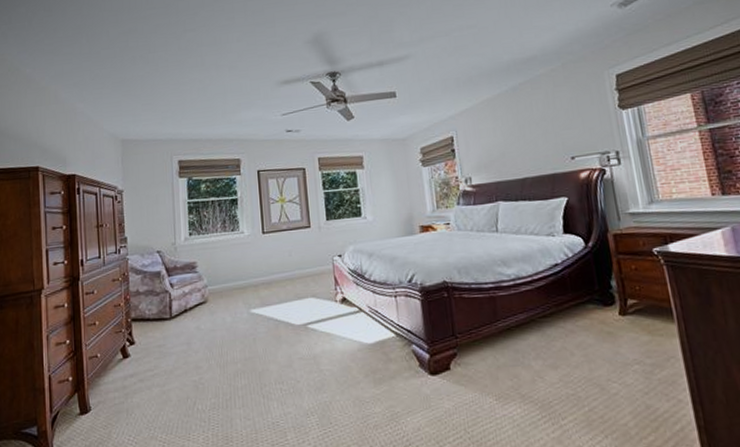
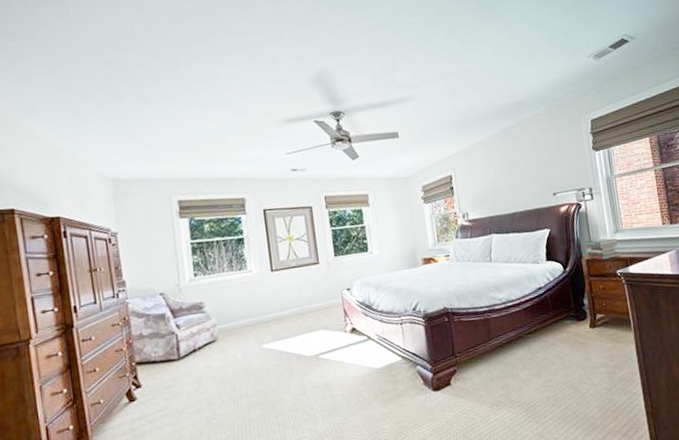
books: none [610,209,658,236] -> present [584,238,621,261]

